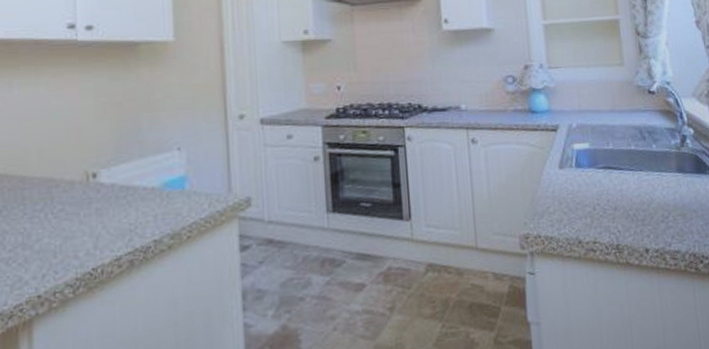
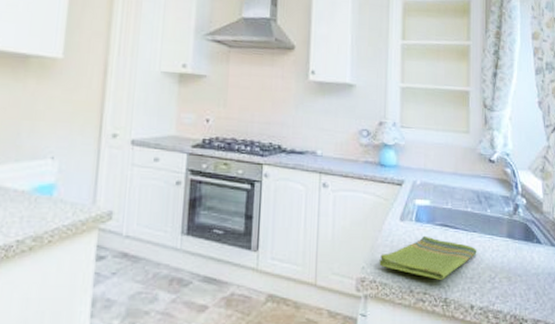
dish towel: none [542,181,646,227] -> present [379,235,477,280]

